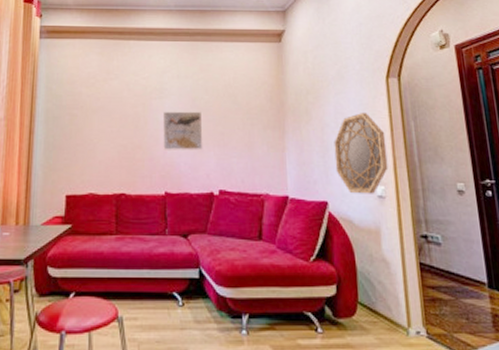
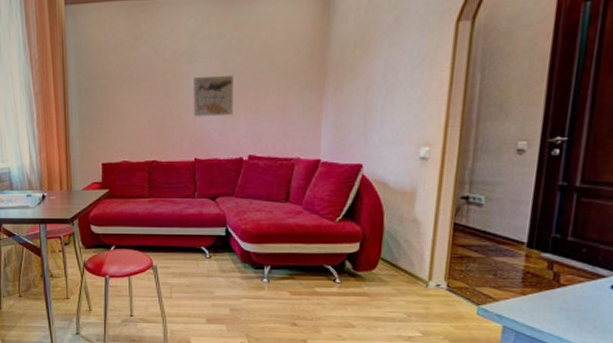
home mirror: present [334,113,388,194] -> none [376,66,442,156]

